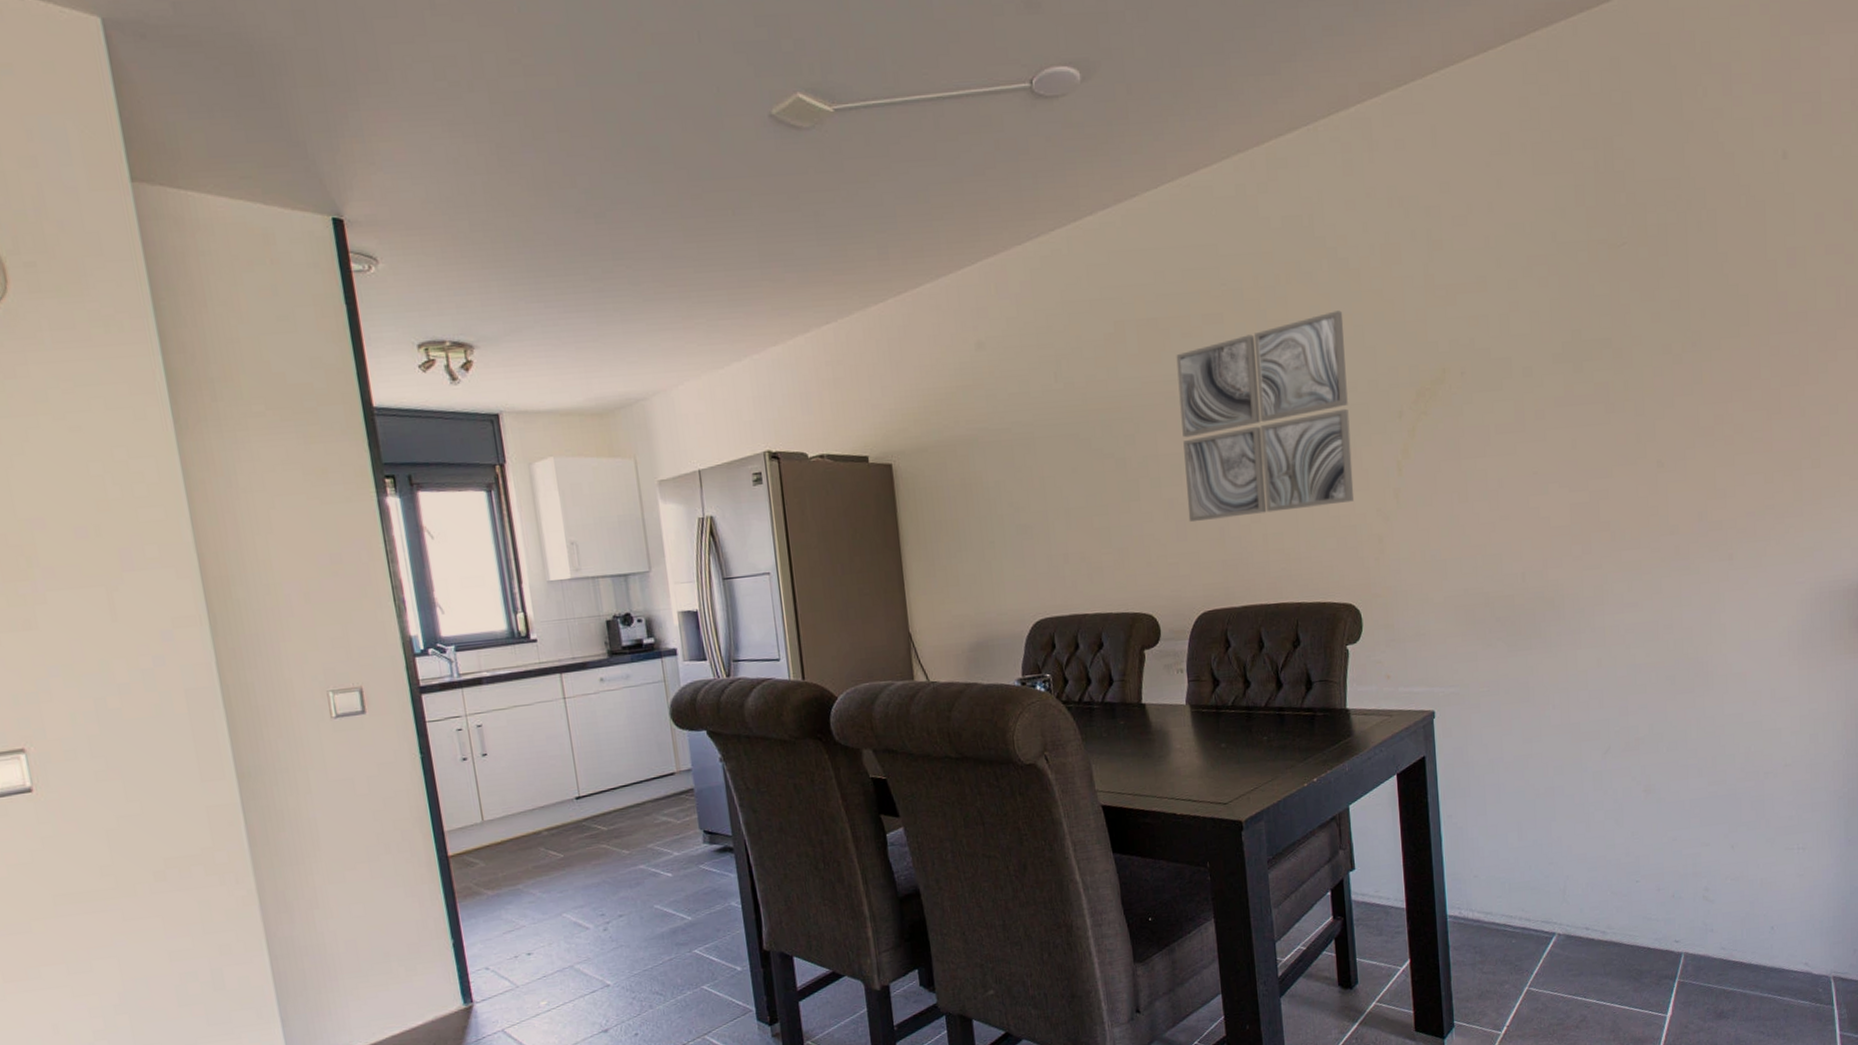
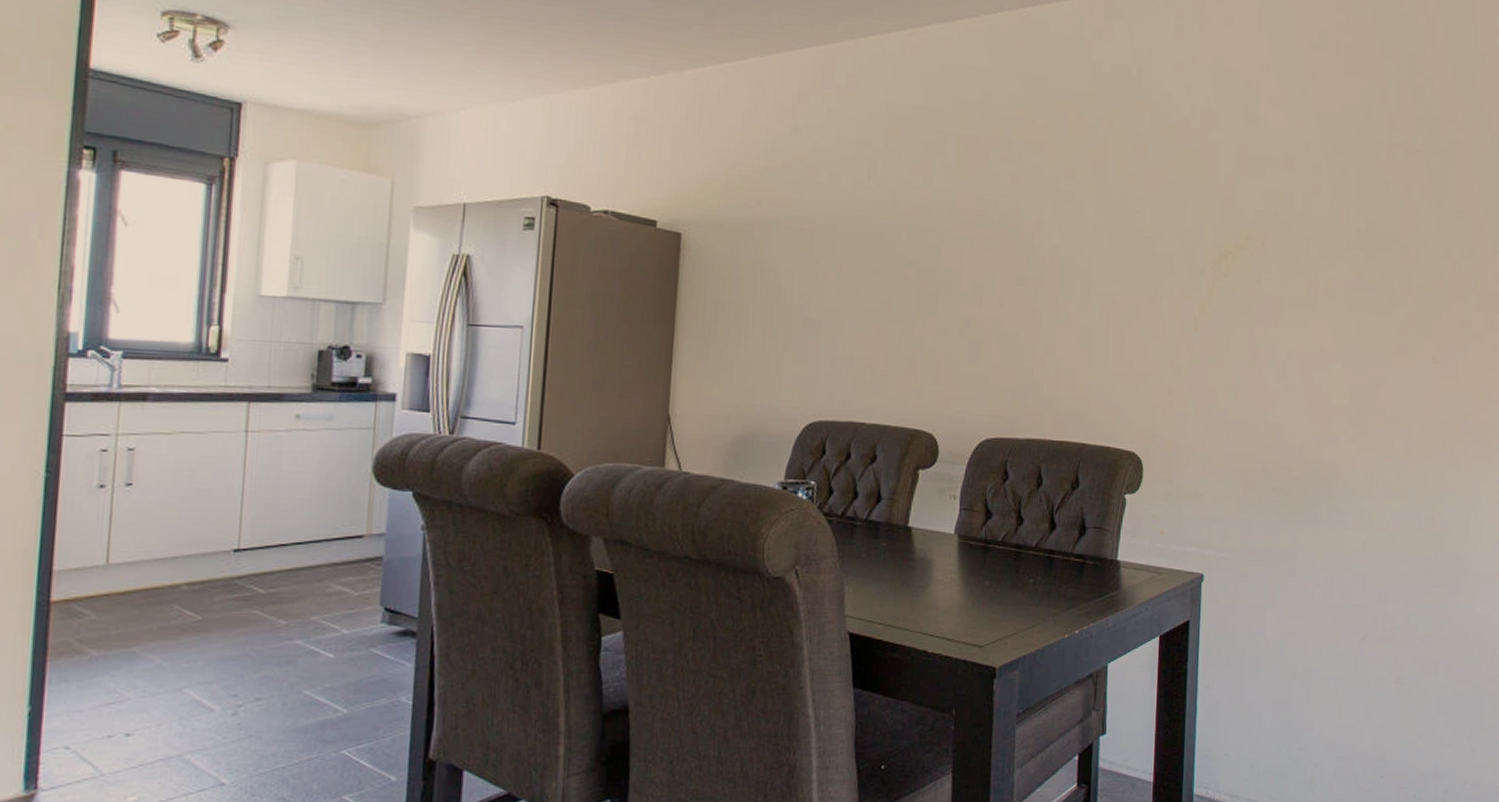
wall art: present [1176,310,1354,523] -> none [983,162,1159,350]

